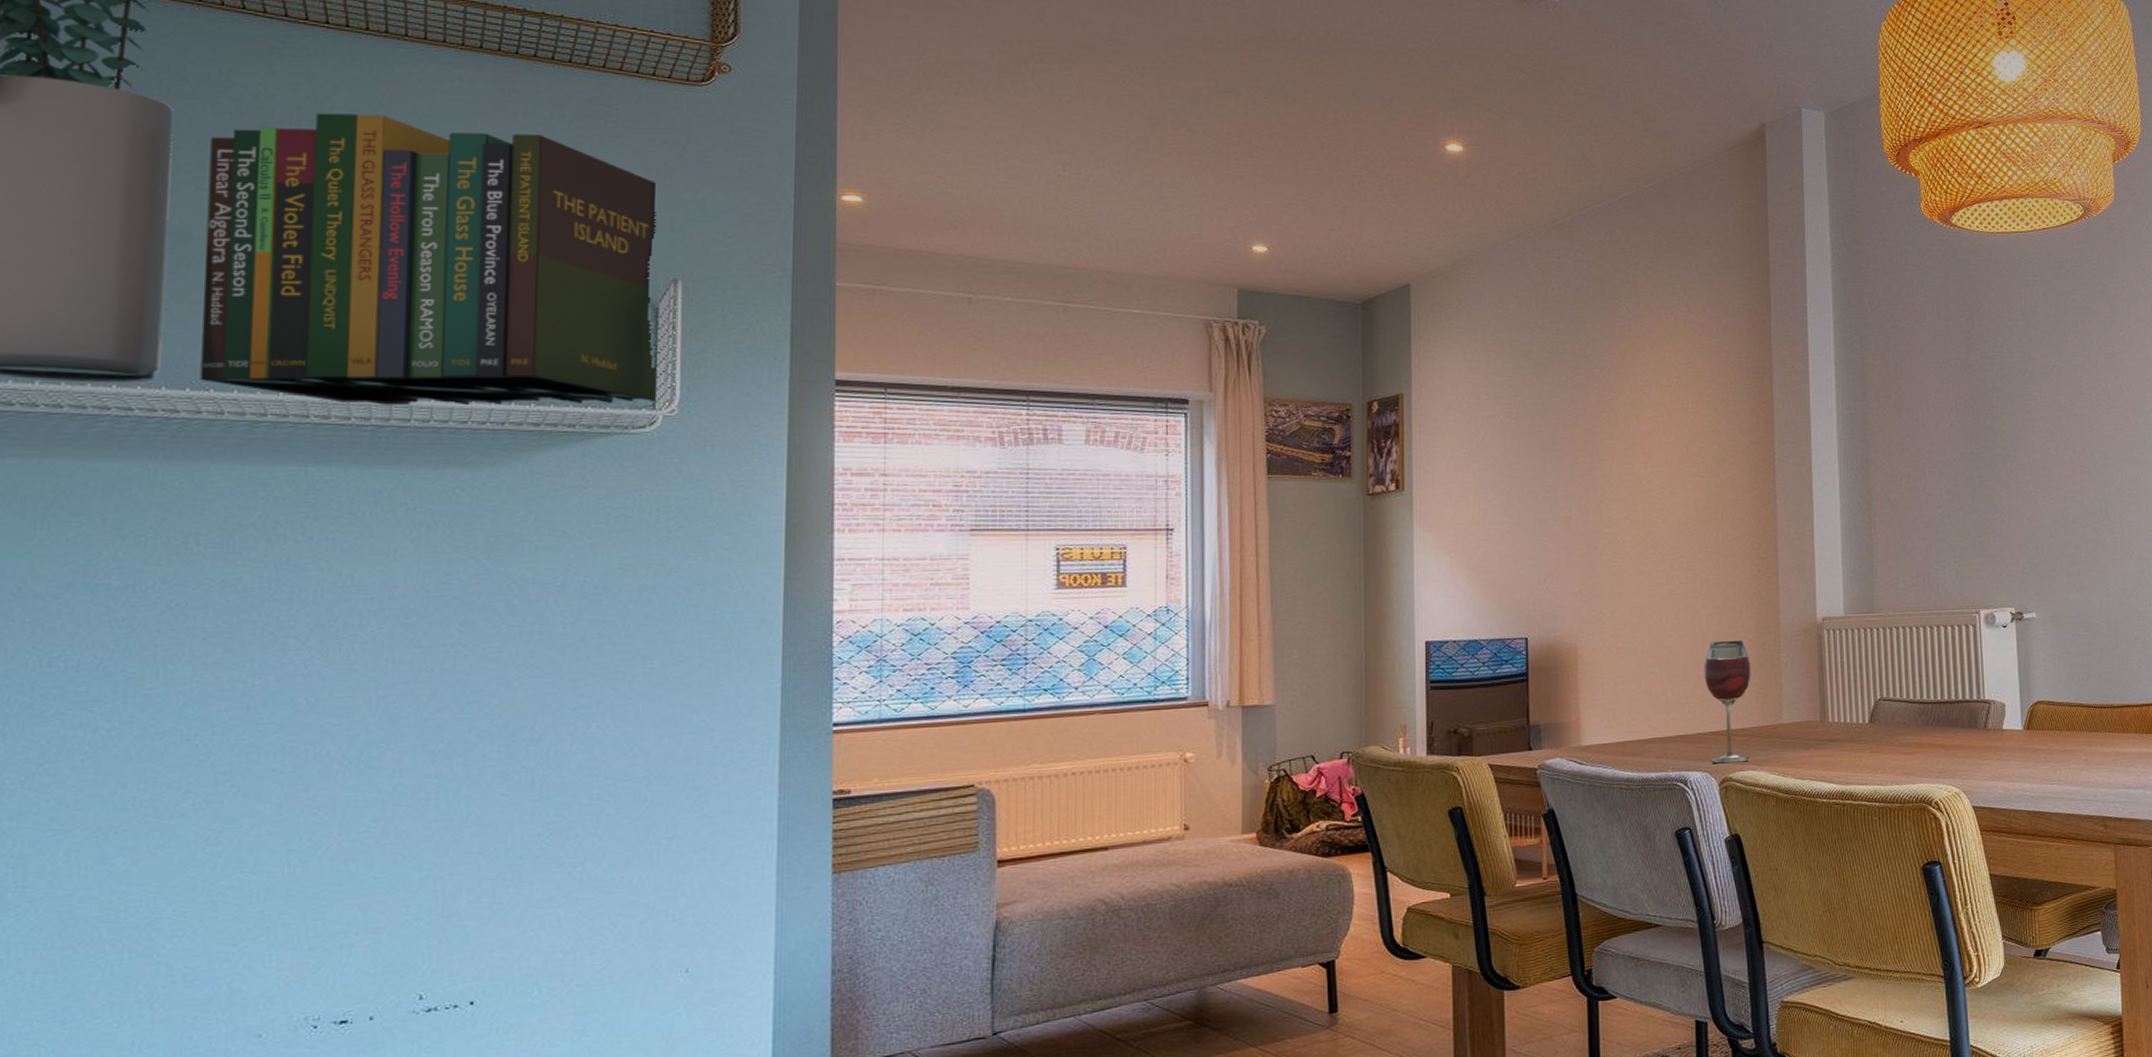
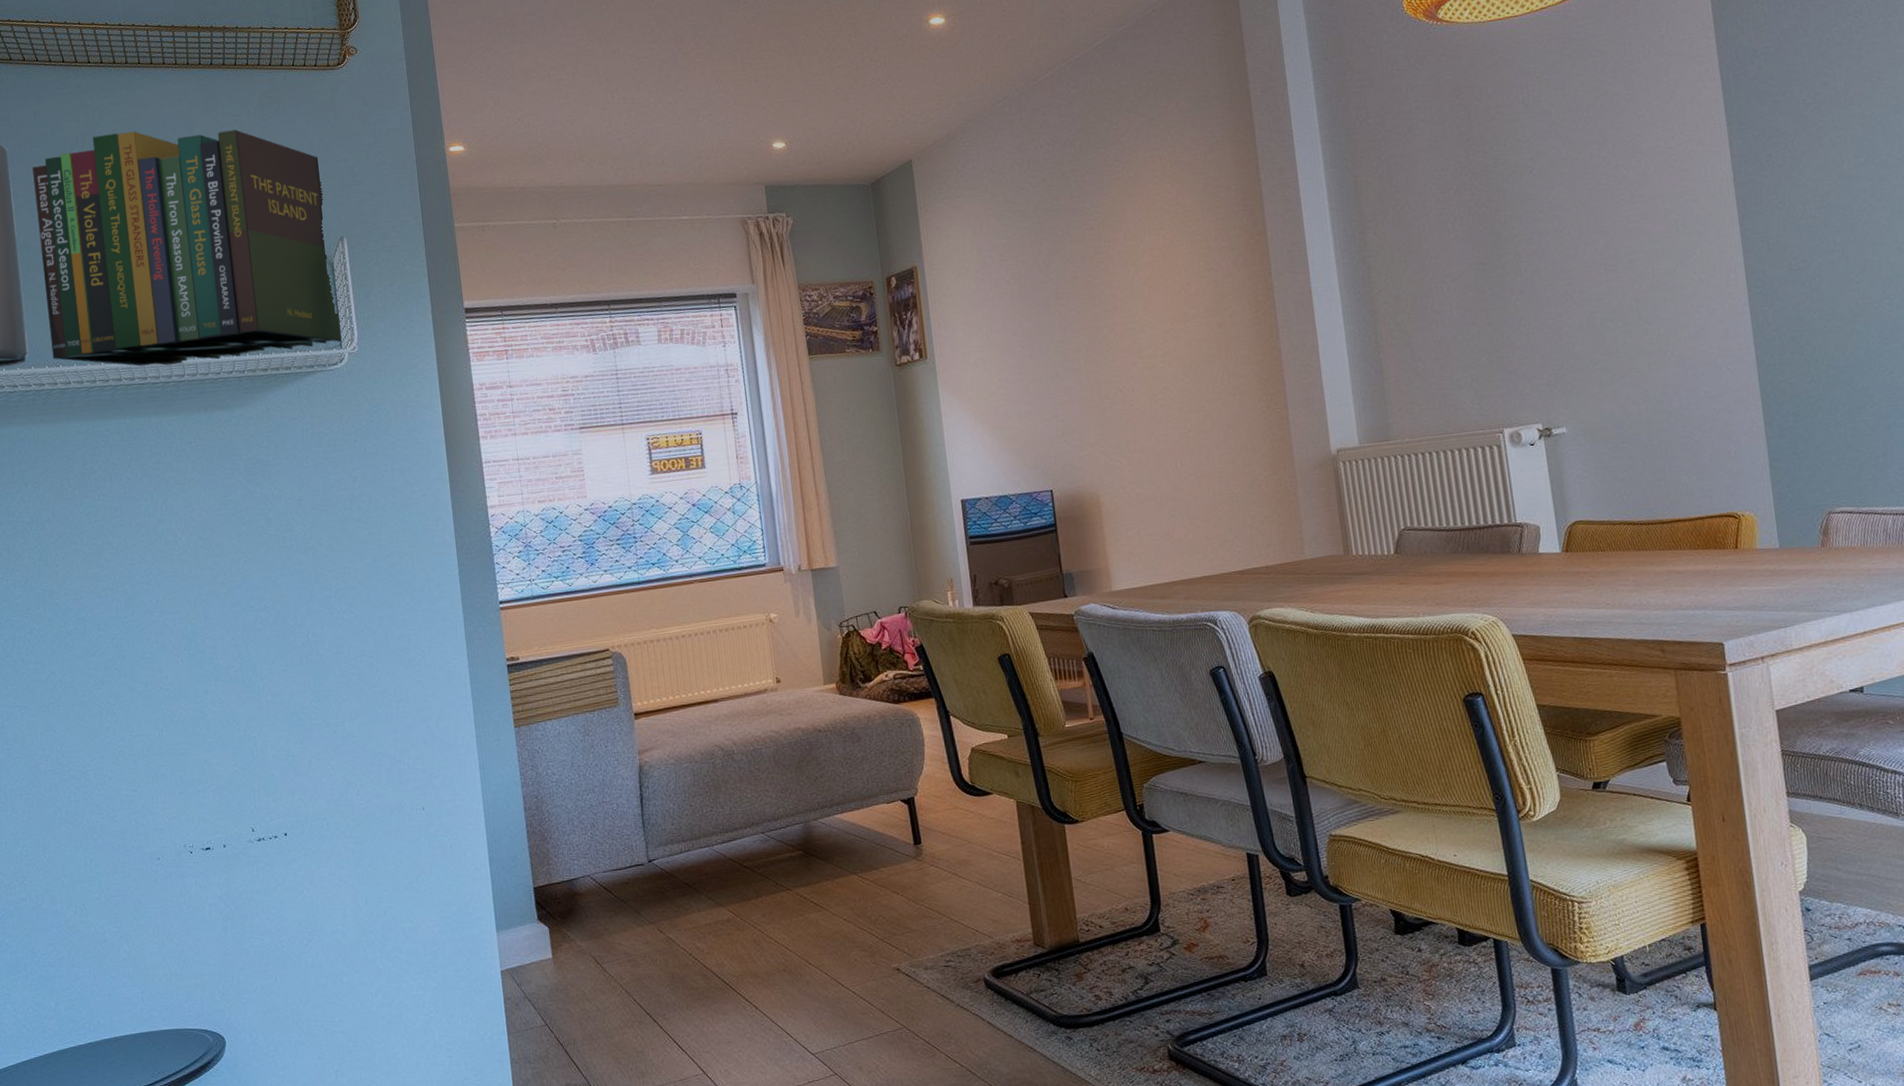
wineglass: present [1704,640,1751,764] -> none [1222,477,1276,603]

